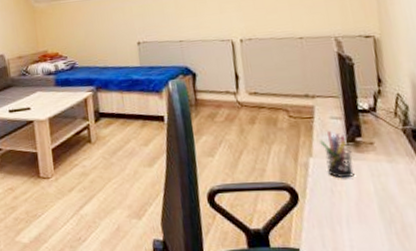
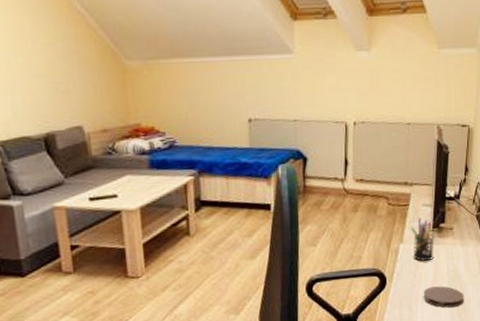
coaster: none [346,206,405,233] -> present [423,286,464,308]

